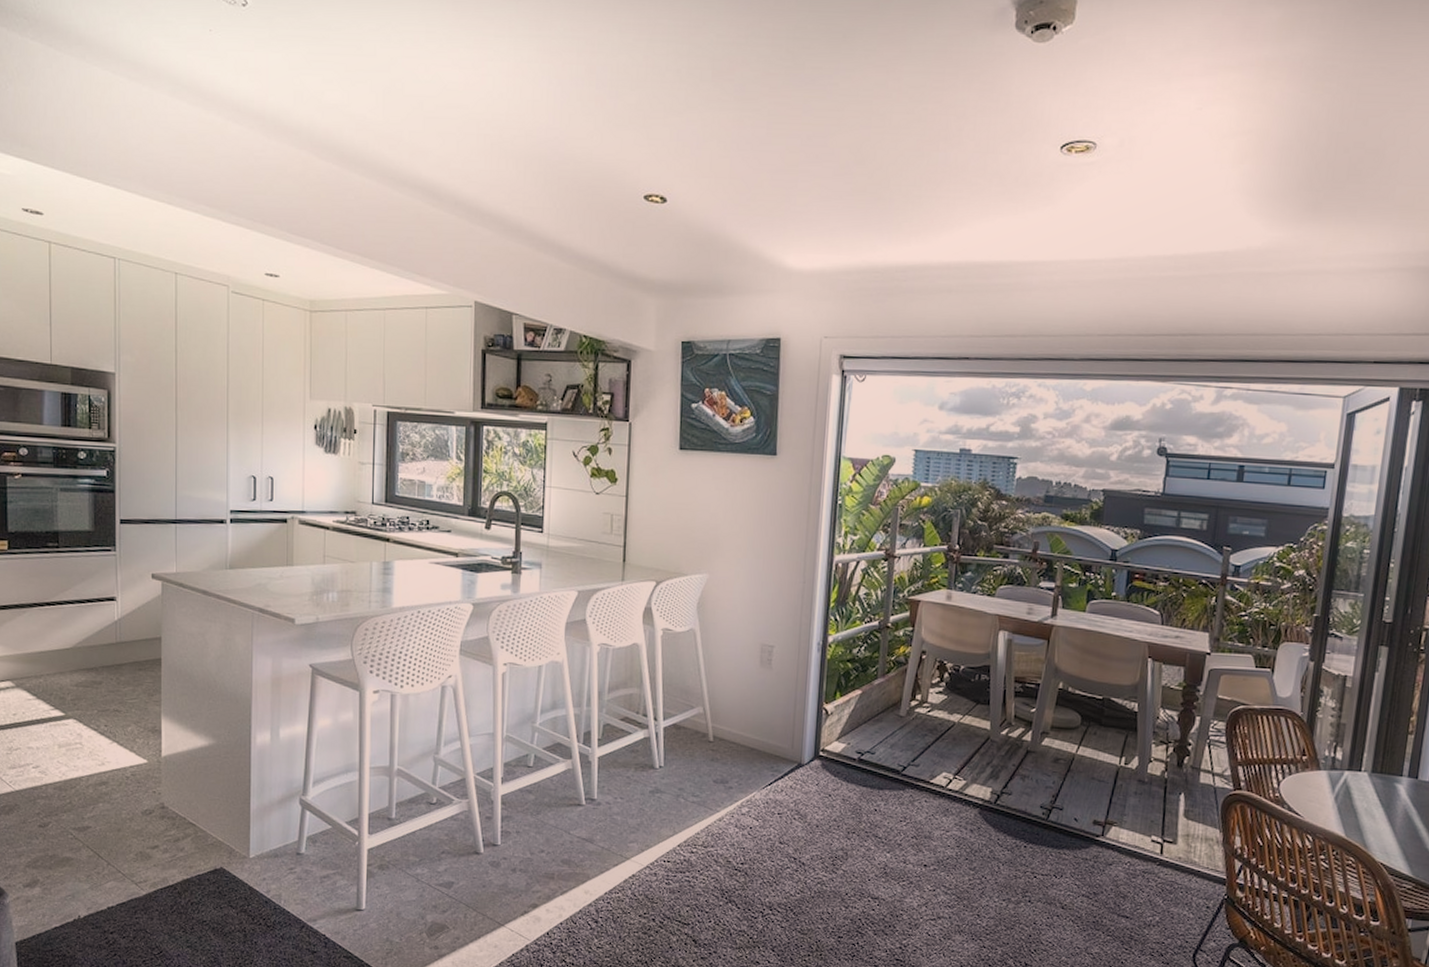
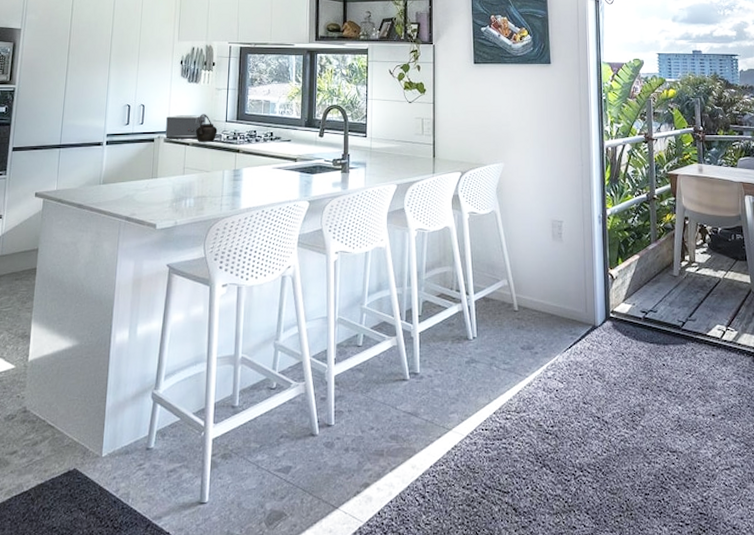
toaster: none [299,492,348,522] -> present [165,115,206,139]
kettle: none [335,492,362,527] -> present [195,114,218,142]

